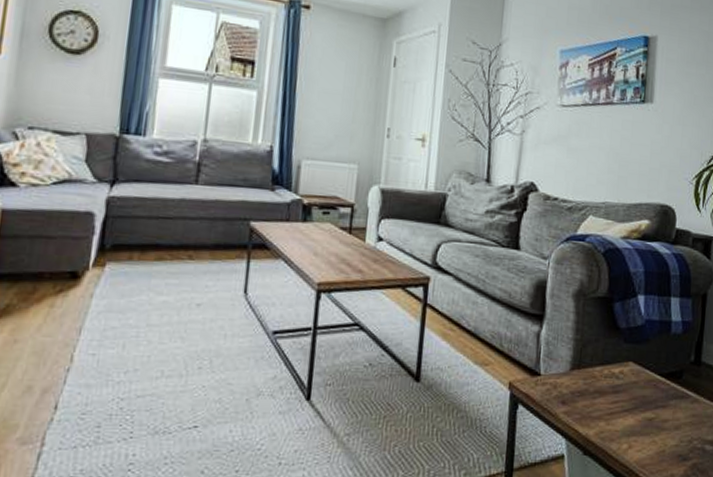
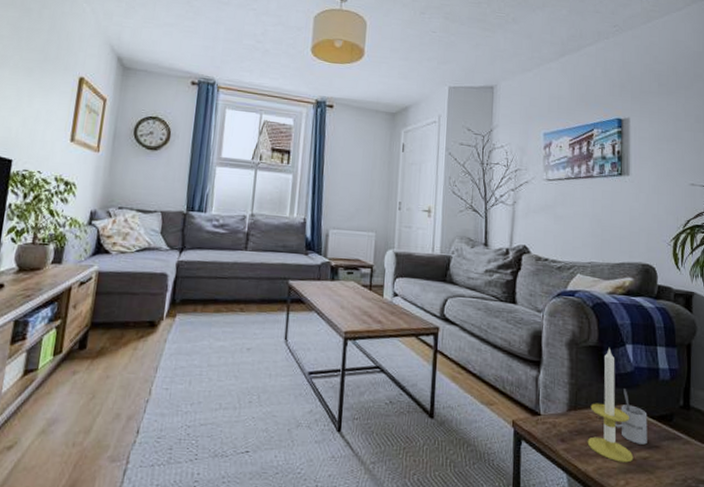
candle: none [590,298,639,425] -> present [587,347,634,463]
mug: none [620,344,656,405] -> present [614,389,648,445]

